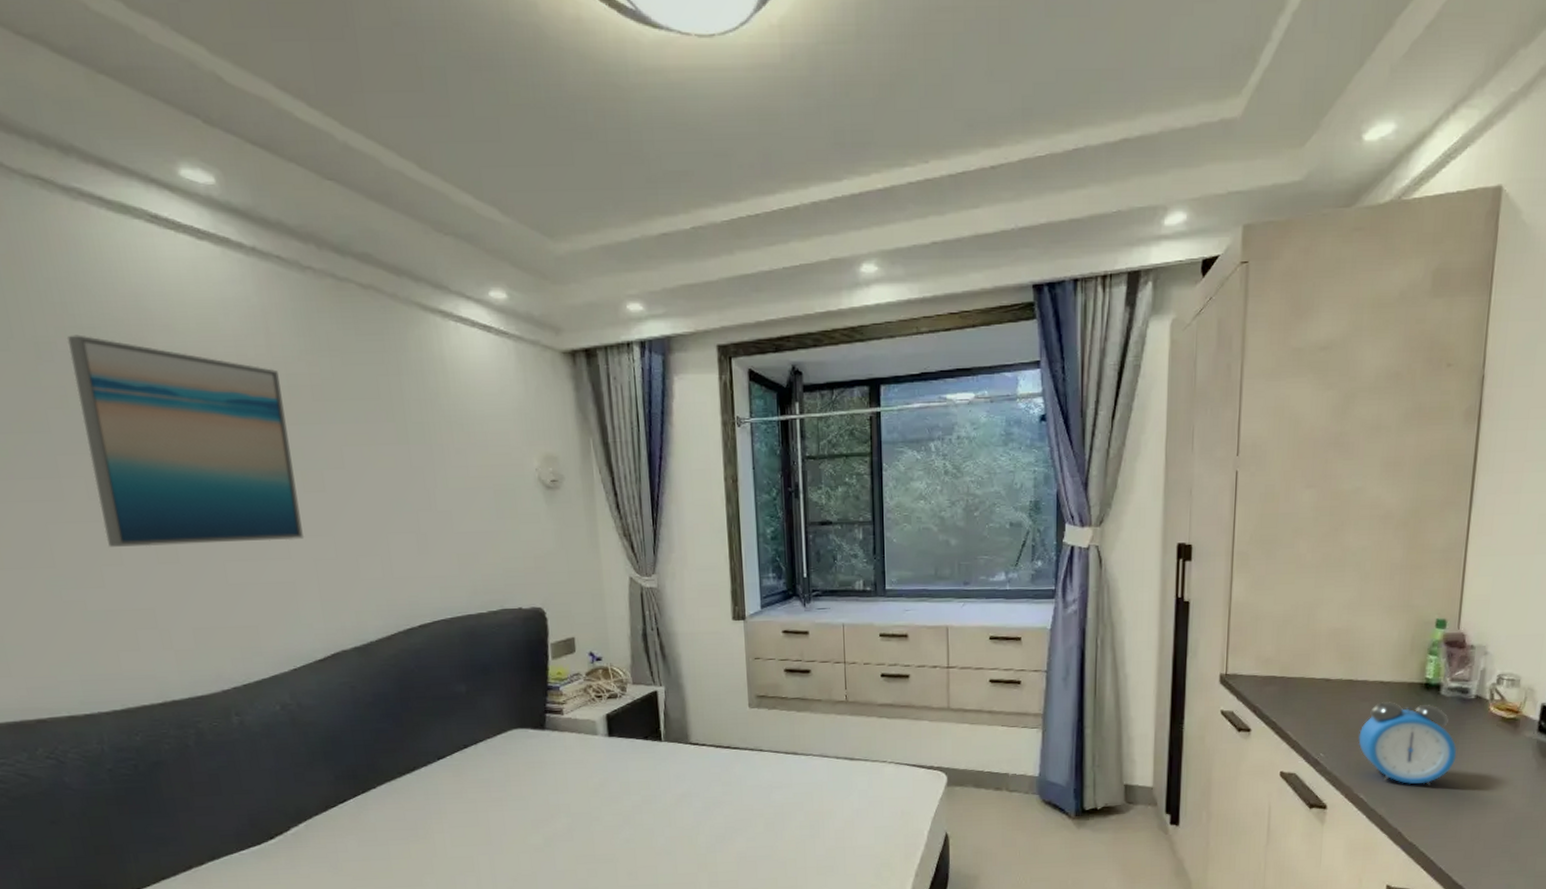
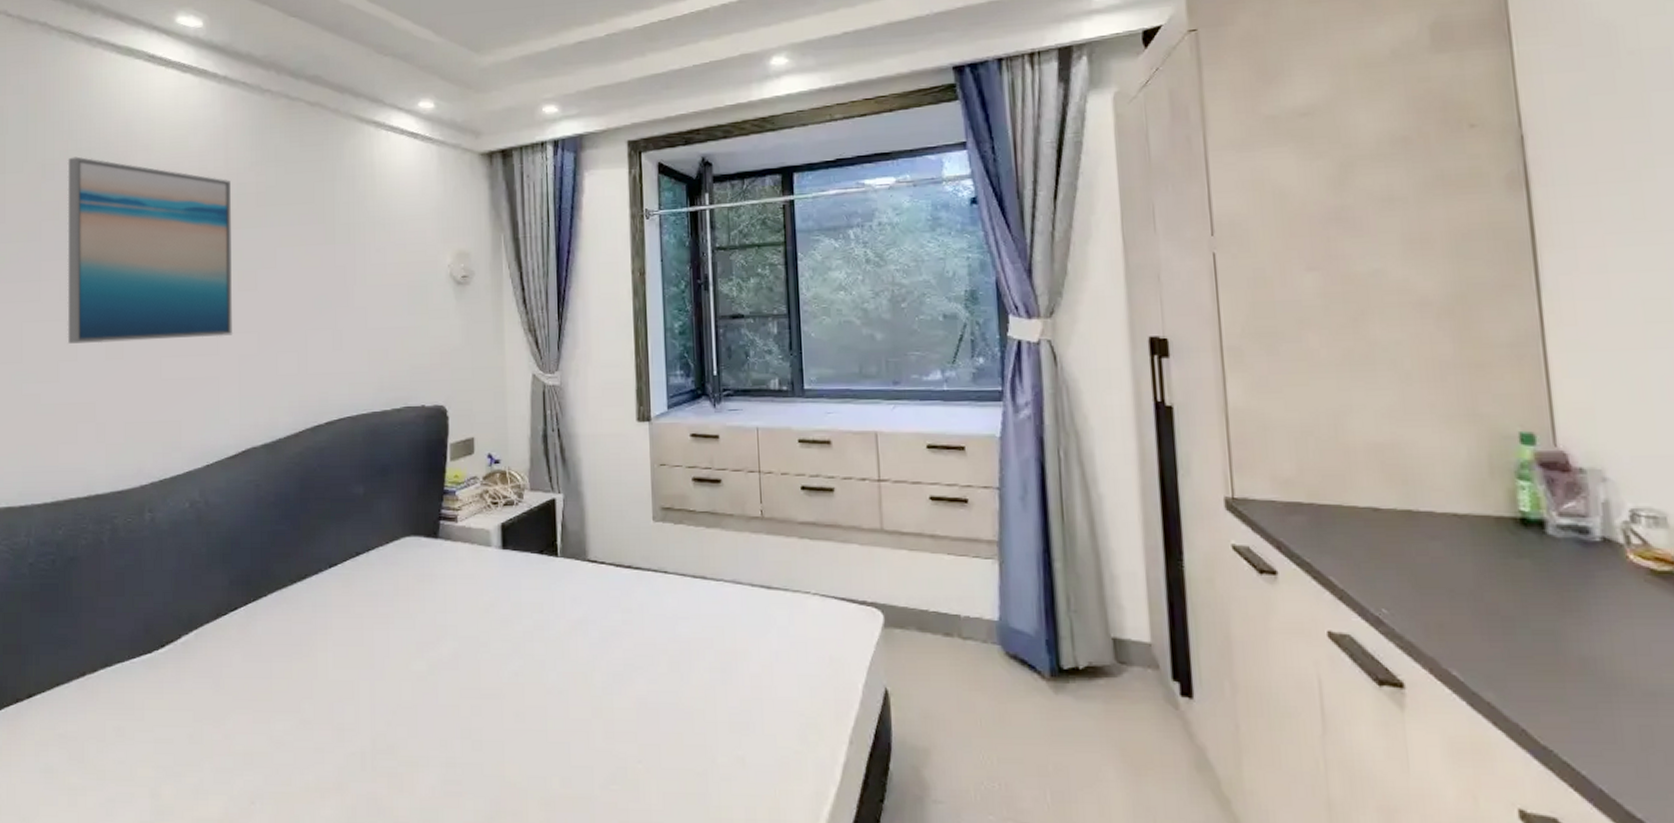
alarm clock: present [1358,701,1457,786] -> none [1434,540,1591,664]

